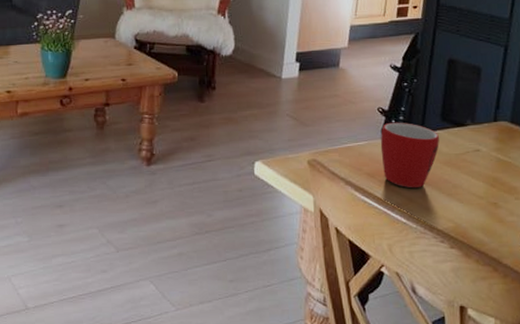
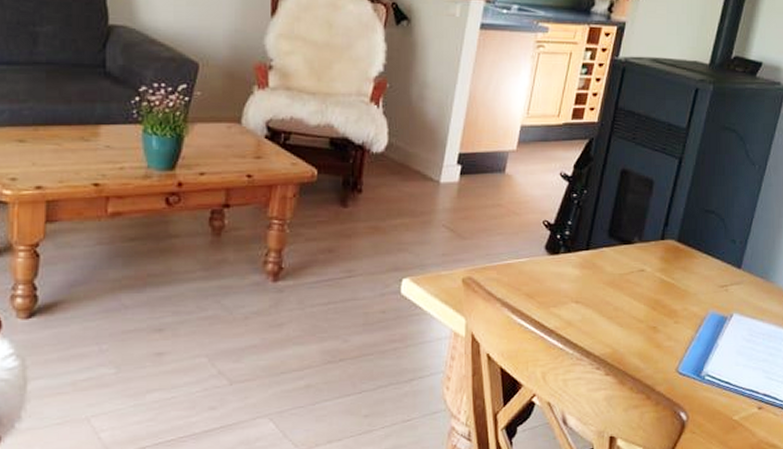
mug: present [380,122,439,188] -> none [542,237,604,310]

